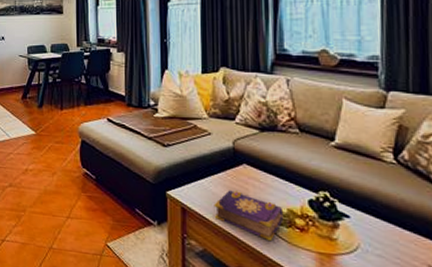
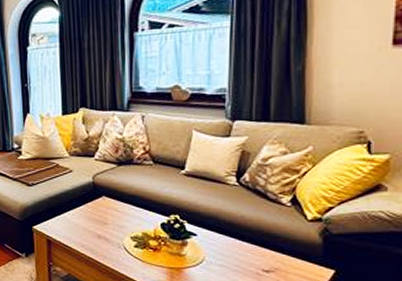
book: present [214,190,284,242] -> none [76,221,139,262]

